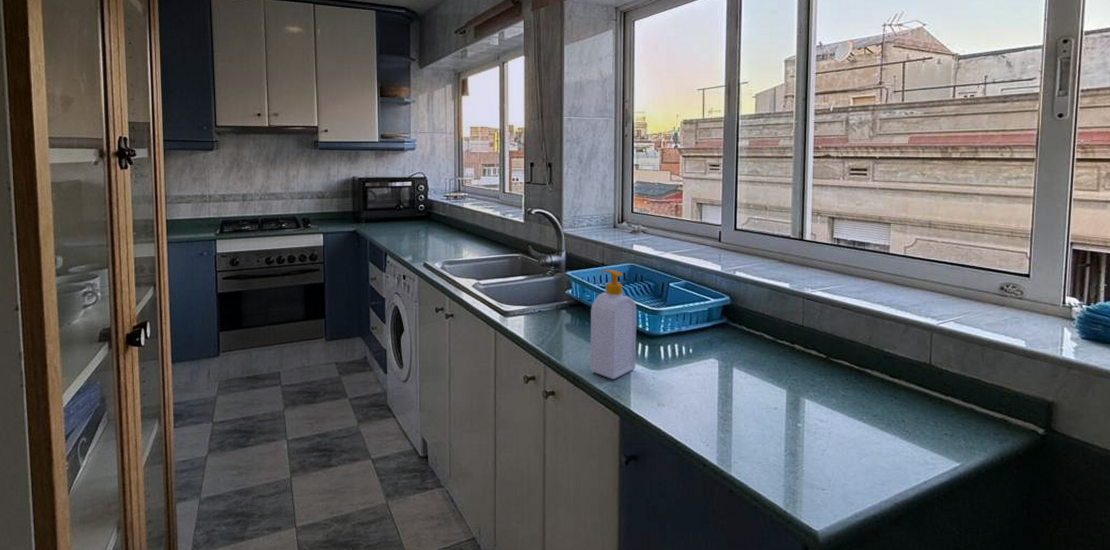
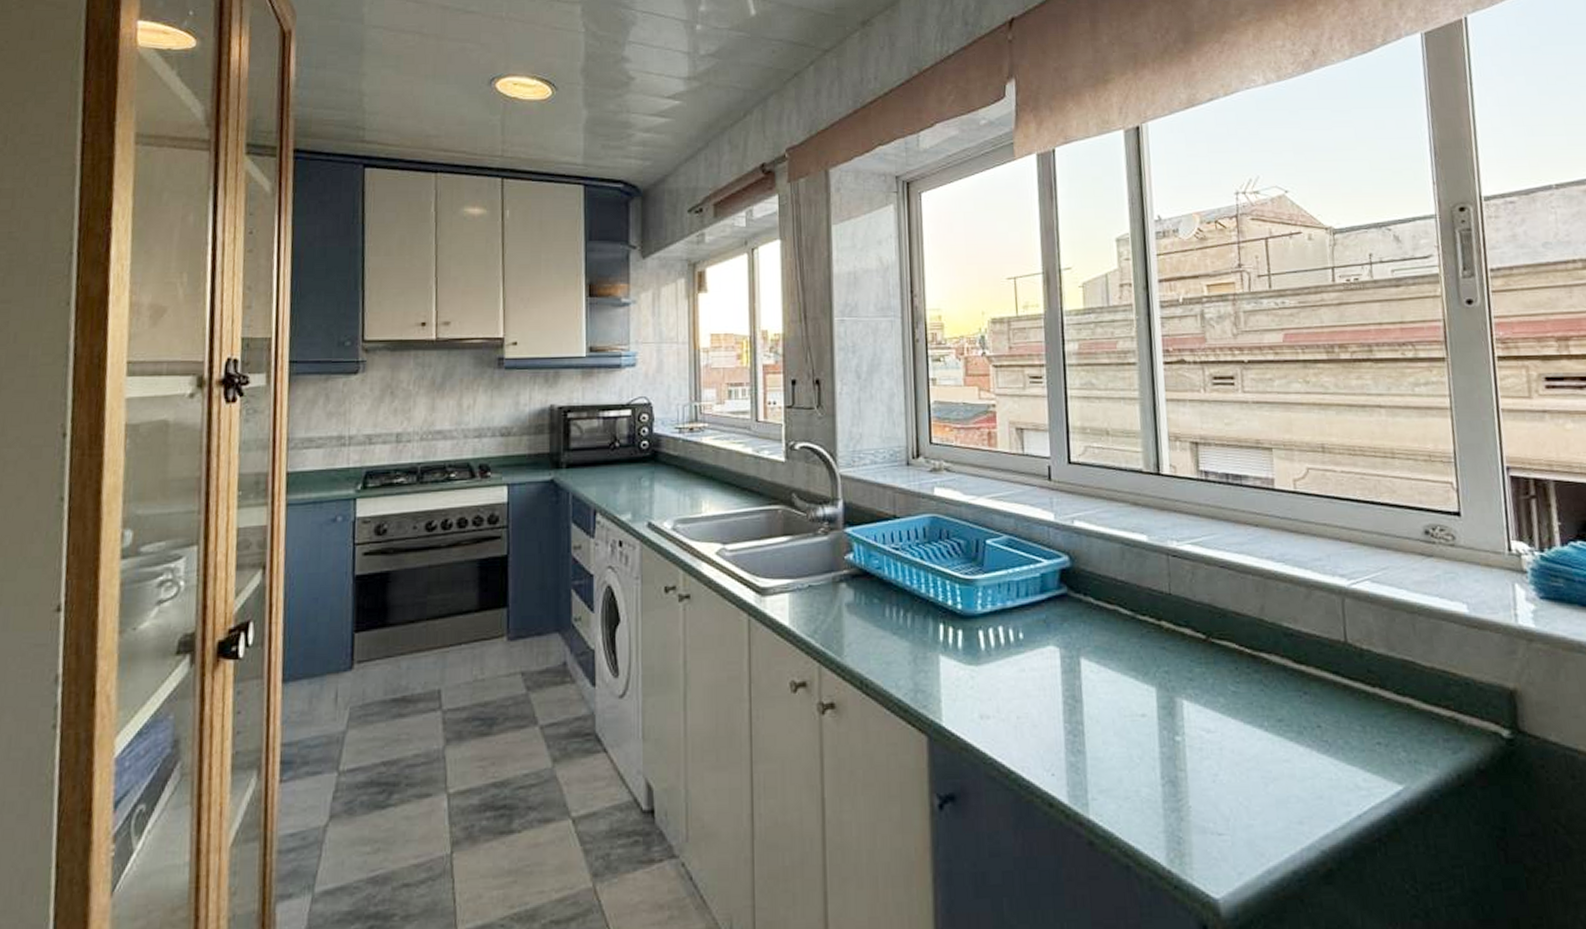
soap bottle: present [590,269,637,380] -> none [880,523,946,683]

